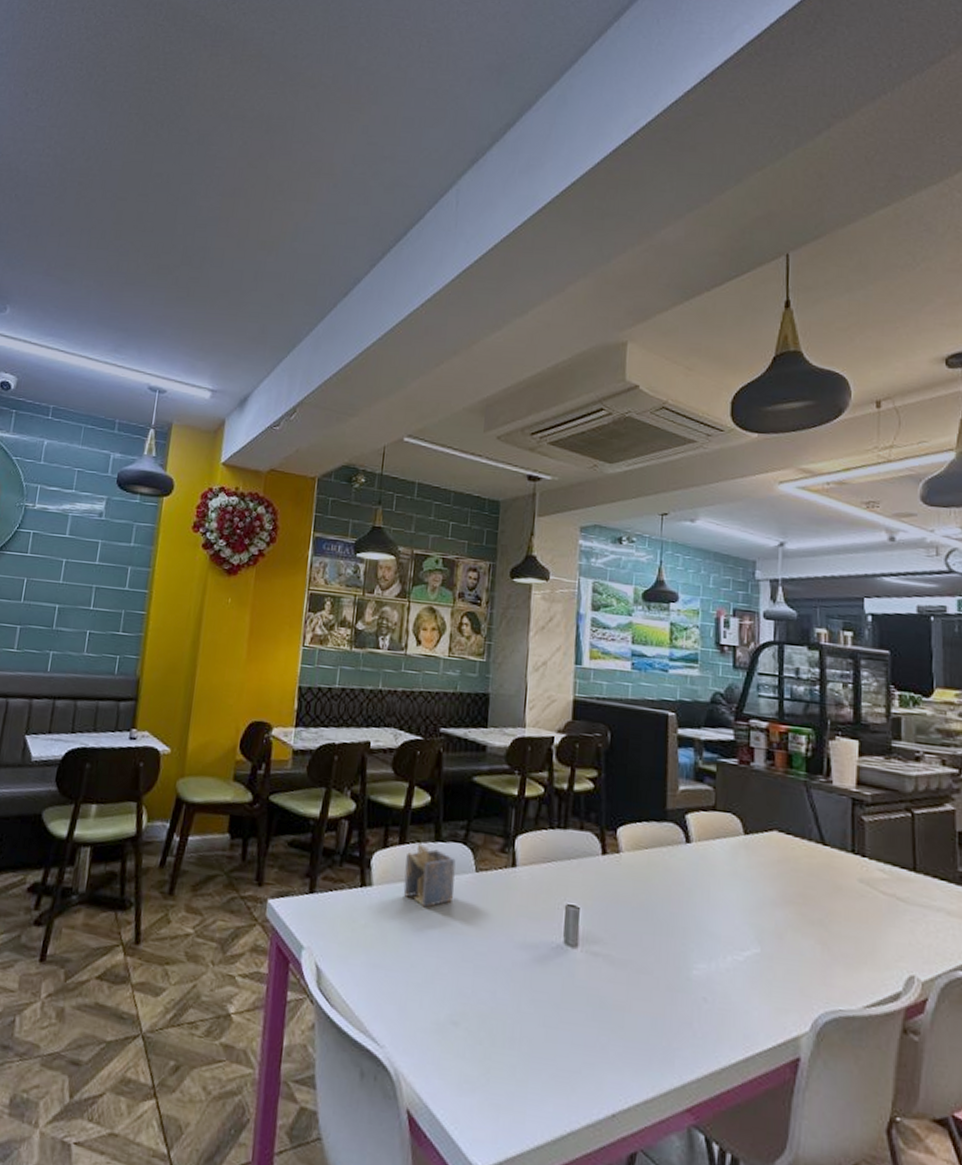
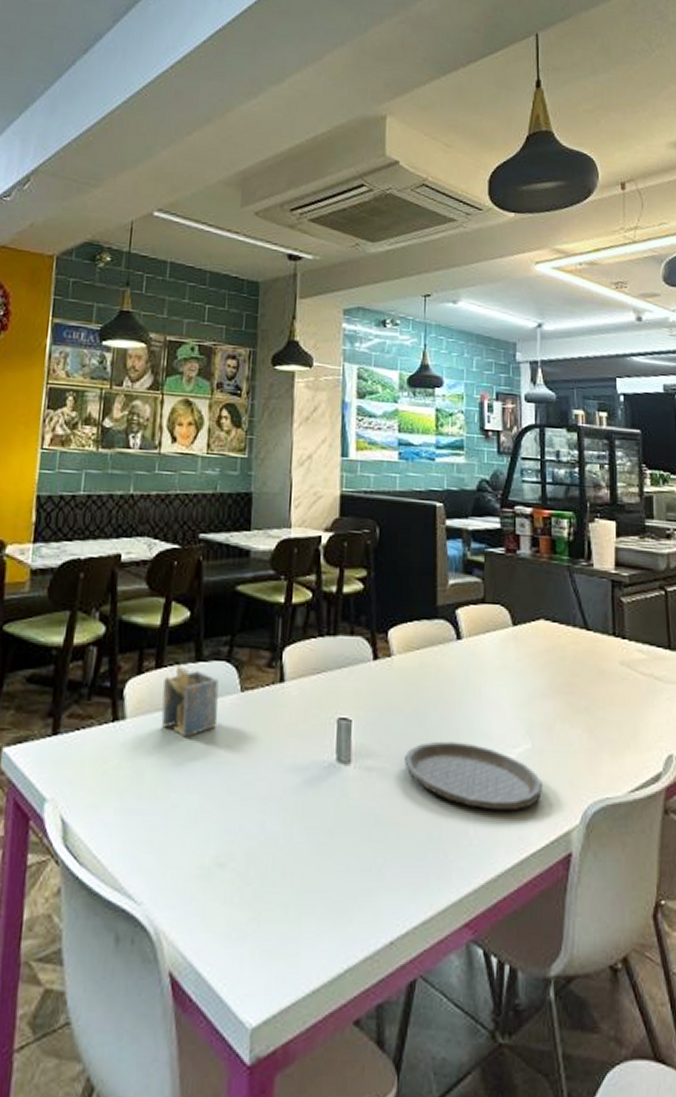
plate: none [630,936,772,1010] -> present [404,741,544,811]

